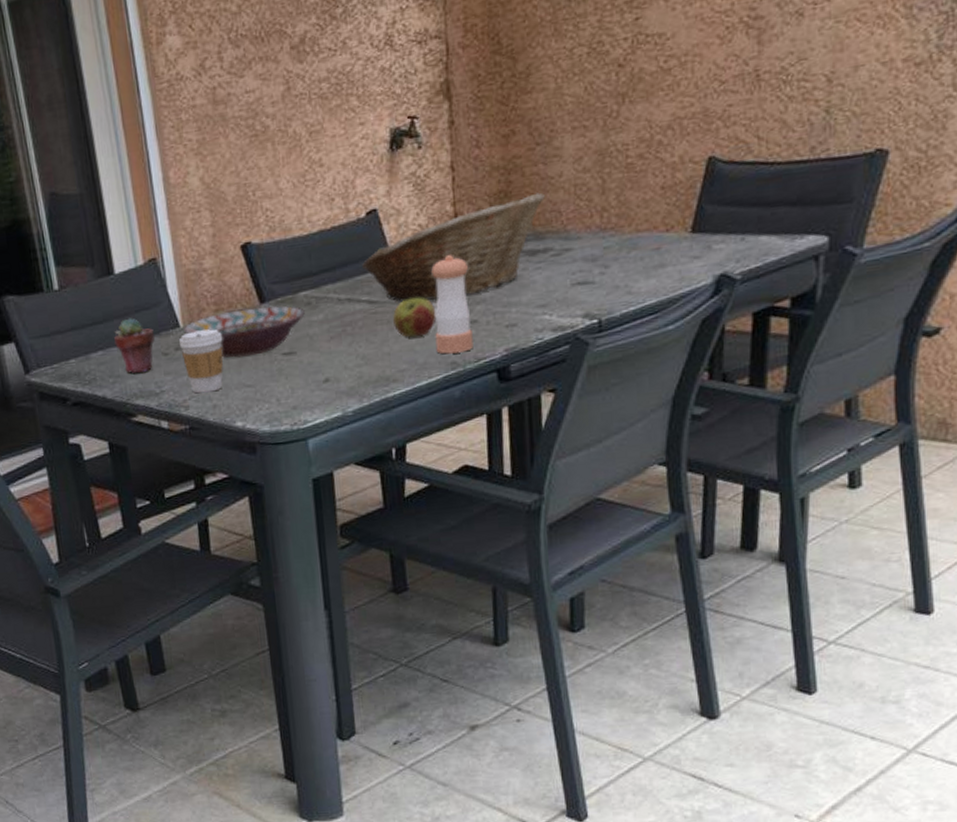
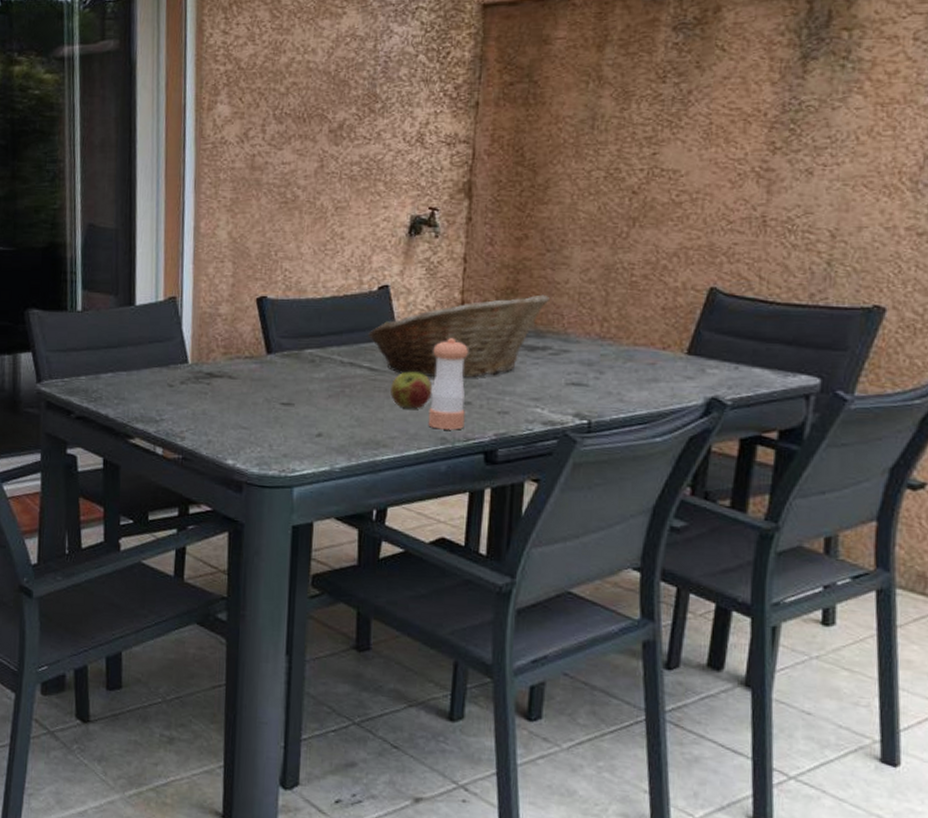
potted succulent: present [114,318,155,373] -> none [125,347,163,399]
coffee cup: present [179,329,223,394] -> none [186,369,227,428]
decorative bowl: present [182,305,305,358] -> none [190,355,308,401]

